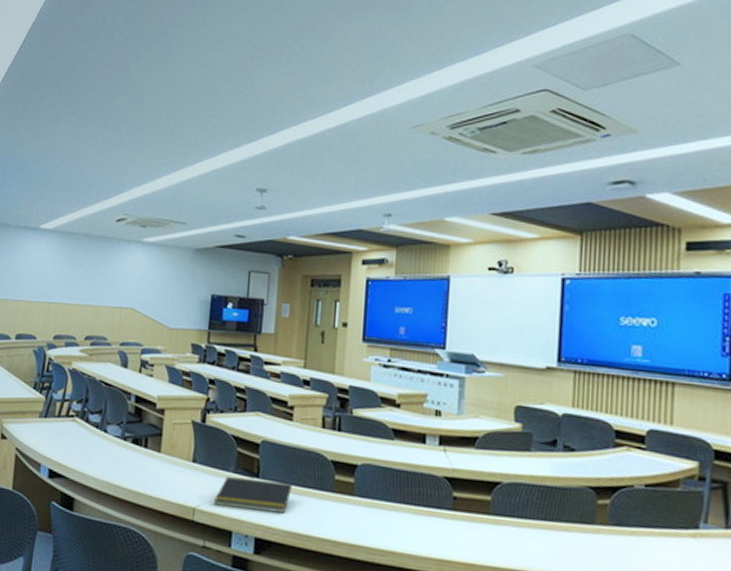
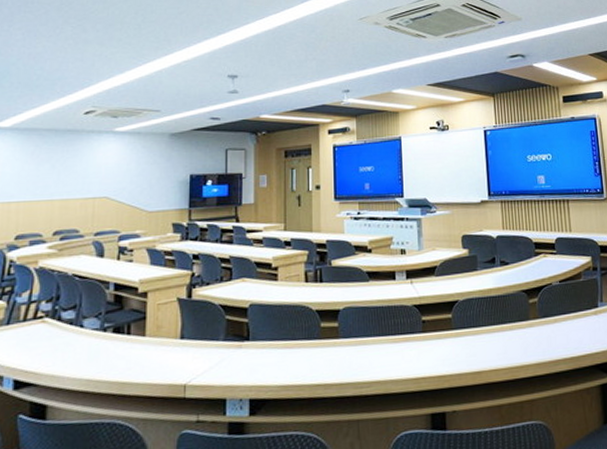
notepad: present [214,476,292,514] -> none [206,339,282,377]

